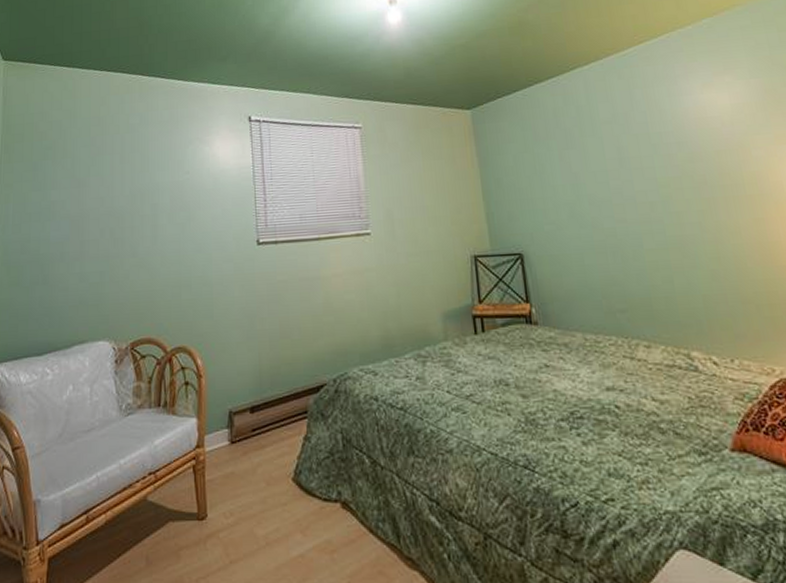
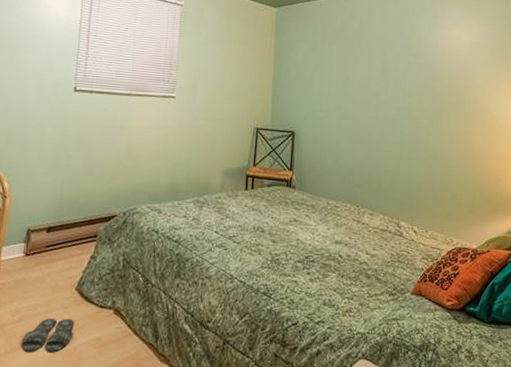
slippers: none [240,517,299,565] -> present [21,318,74,353]

